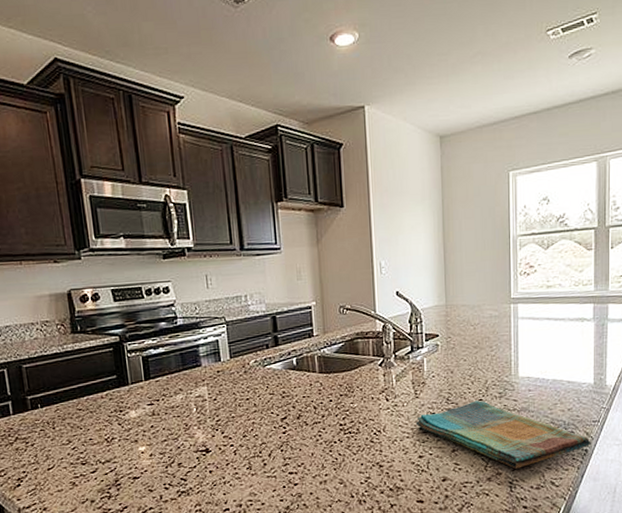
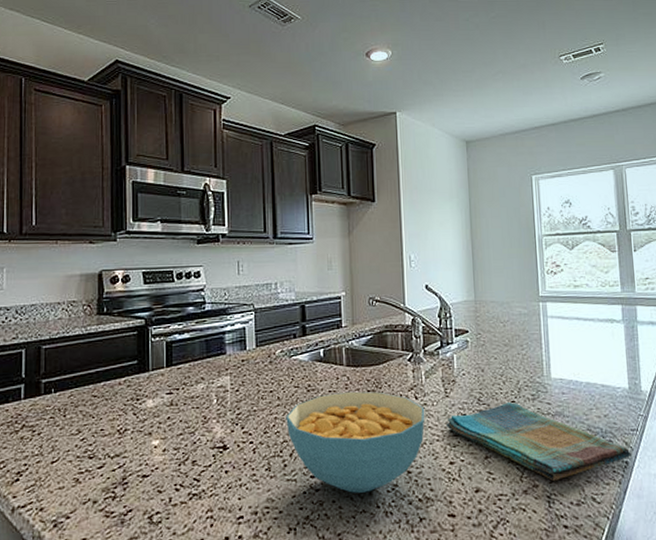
cereal bowl: none [263,395,396,486] -> present [286,391,425,493]

